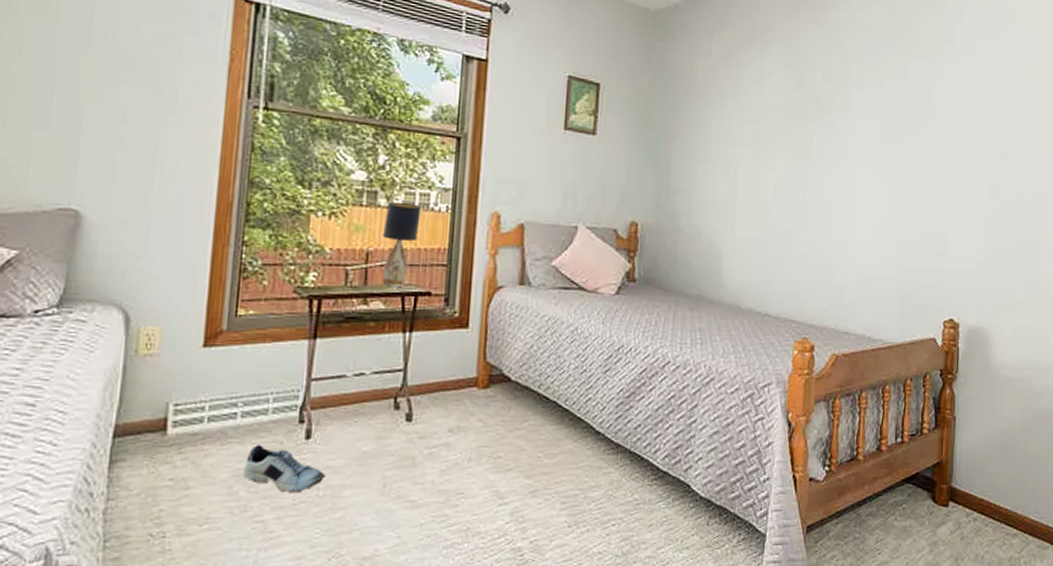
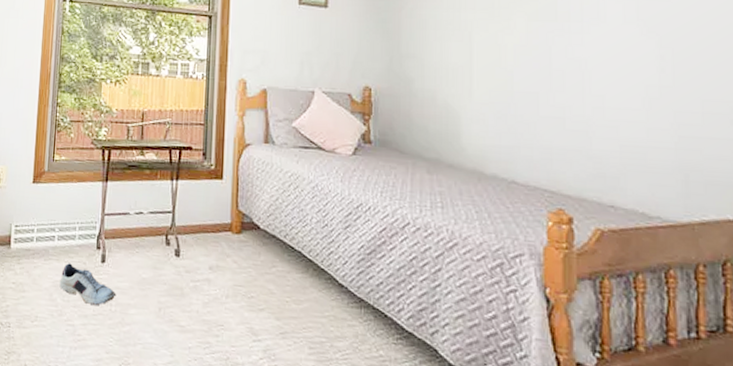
table lamp: present [382,201,421,289] -> none [153,71,182,144]

